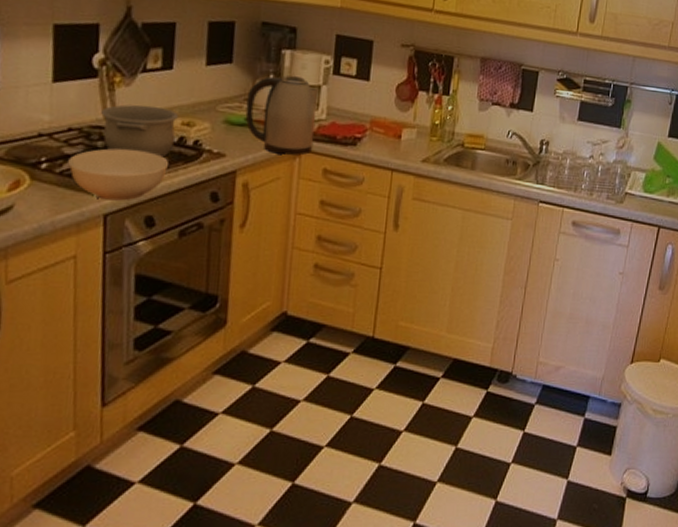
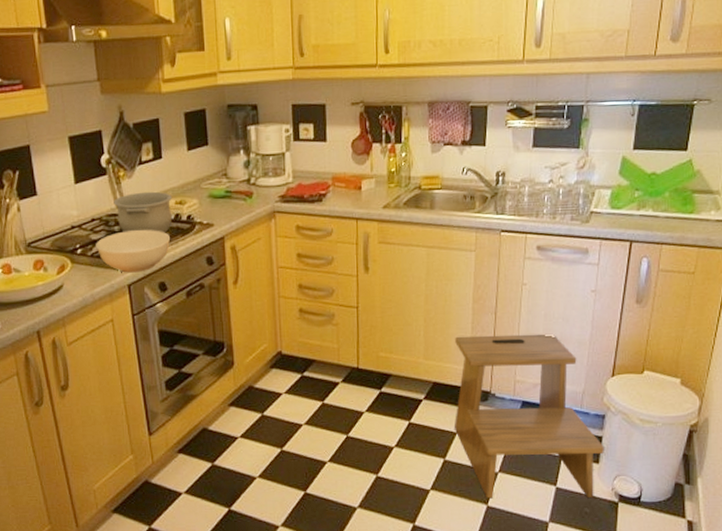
kettle: present [245,75,319,156] -> none [224,147,285,218]
step stool: none [470,309,618,493] -> present [453,335,604,499]

